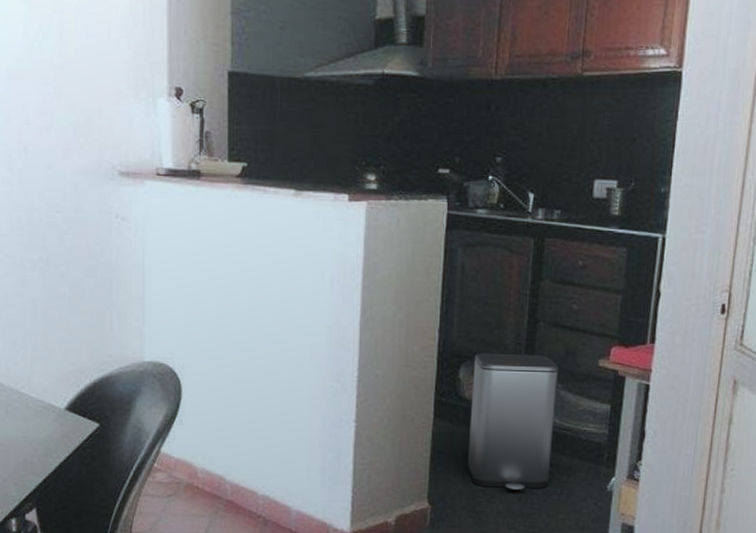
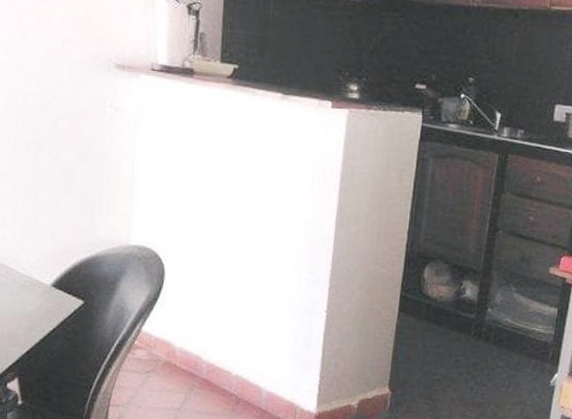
pedal bin: present [467,353,558,490] -> none [426,255,514,382]

